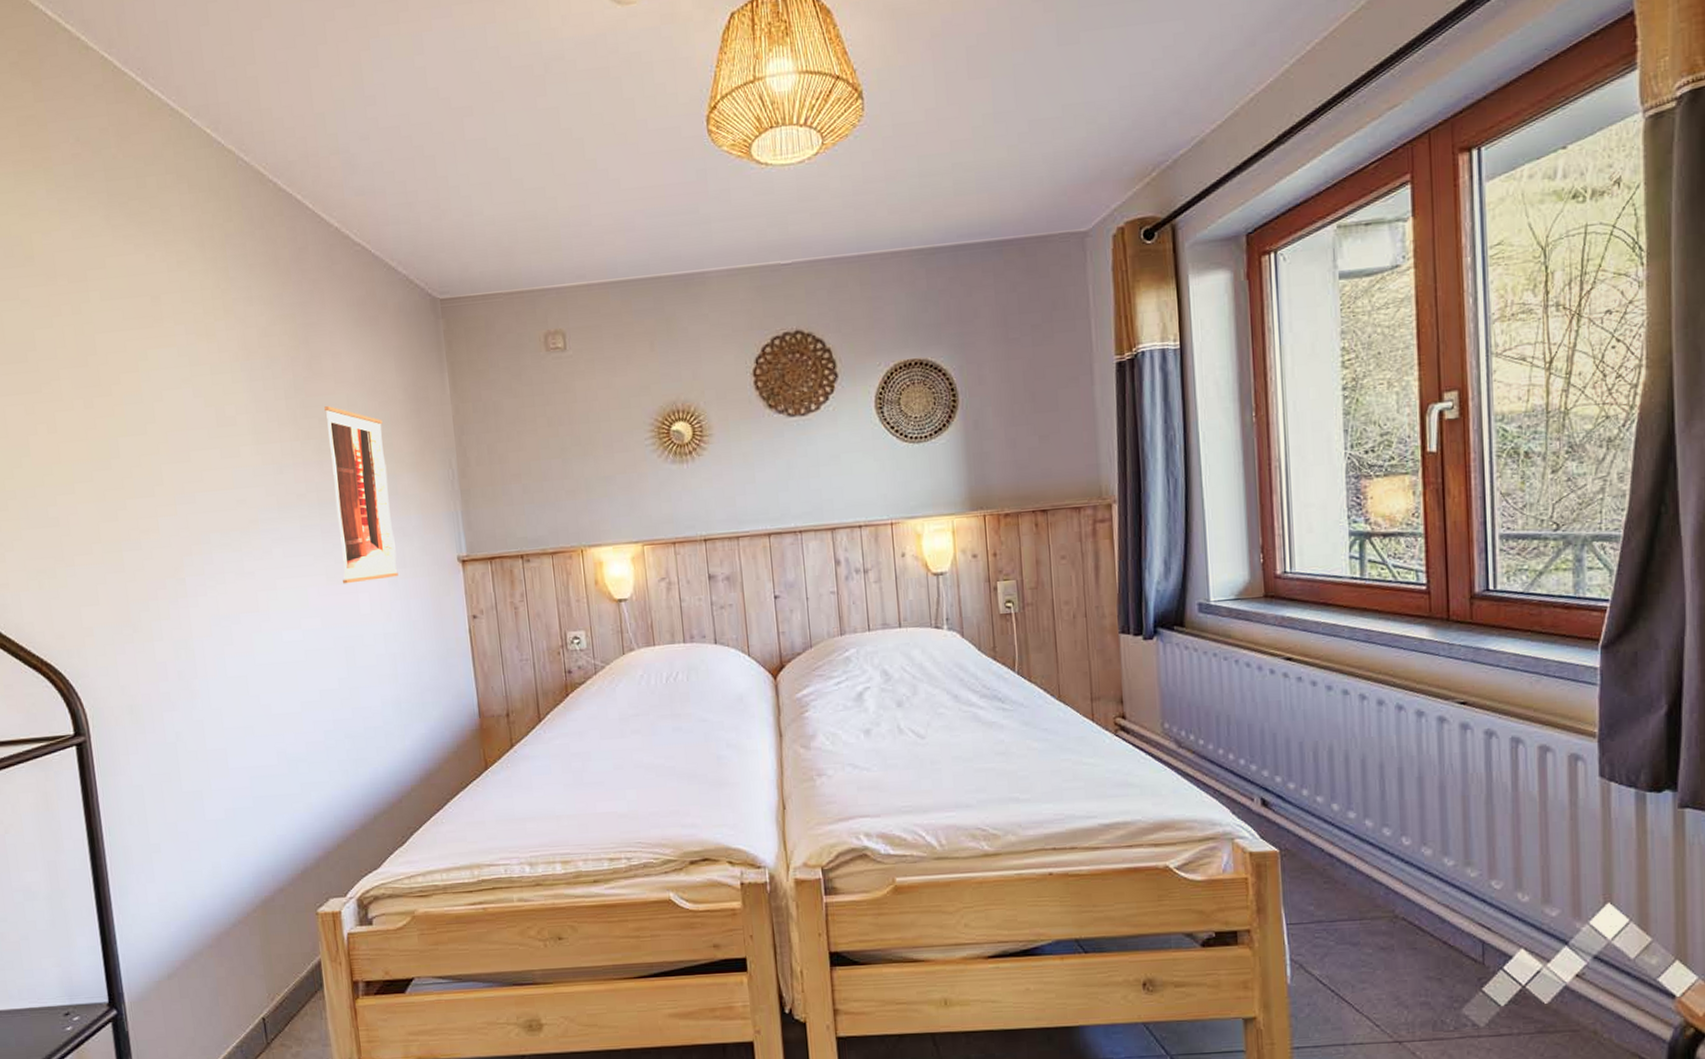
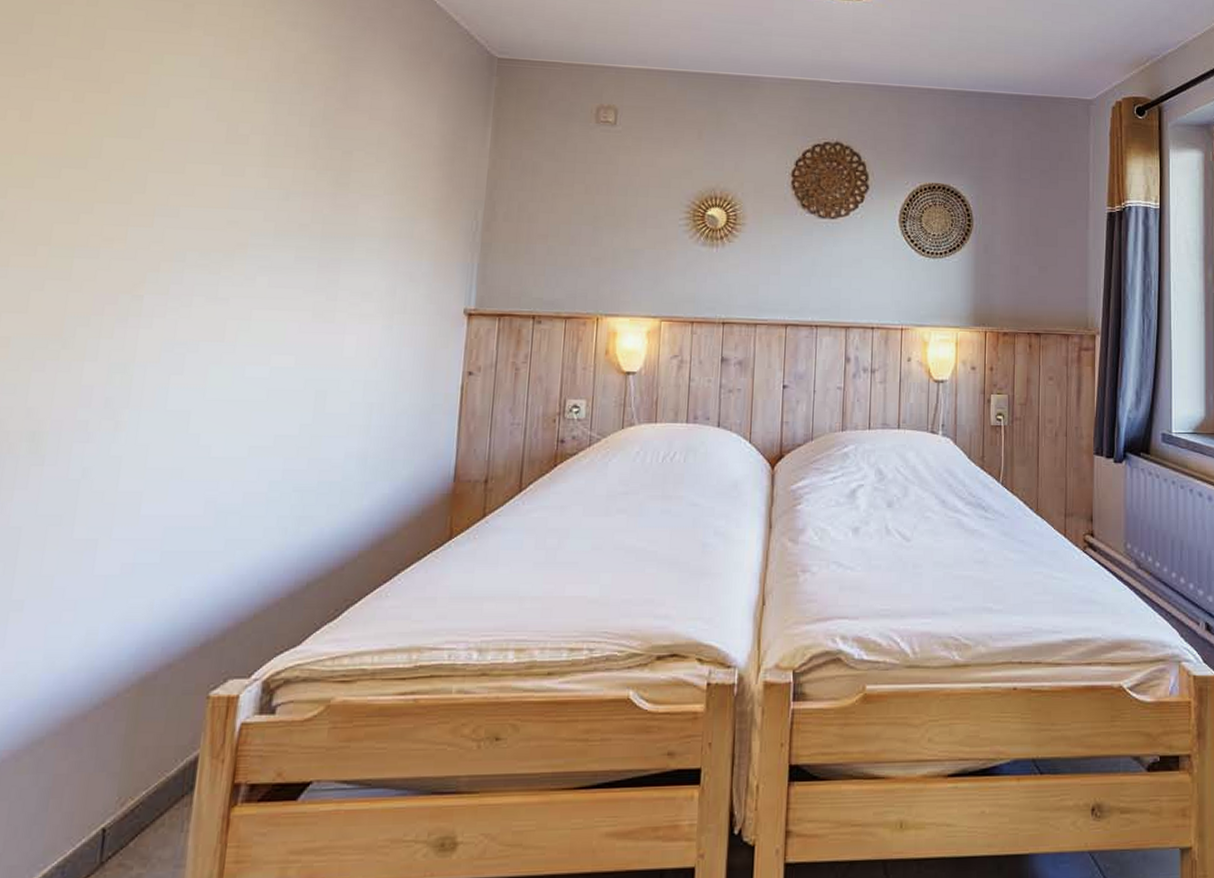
wall art: present [324,406,399,584] -> none [330,140,412,324]

